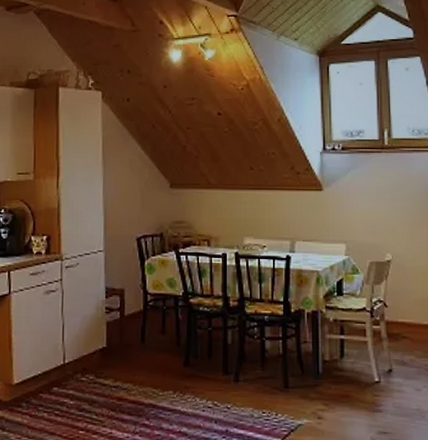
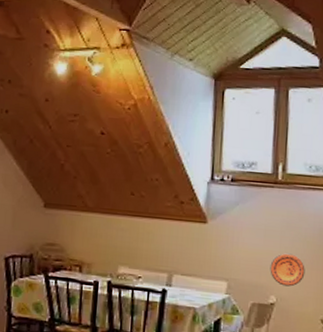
decorative plate: none [384,213,416,244] -> present [270,253,305,287]

